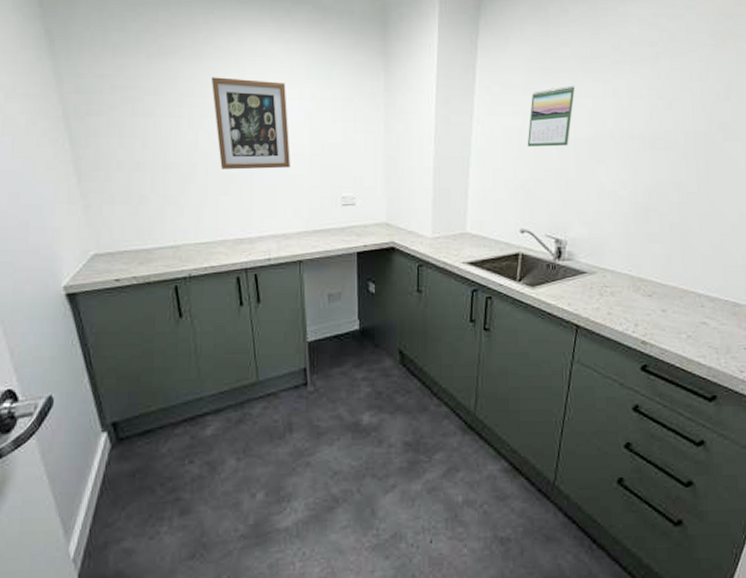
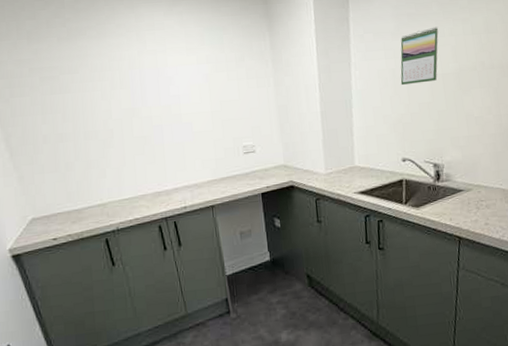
wall art: present [211,77,290,170] -> none [116,50,195,133]

